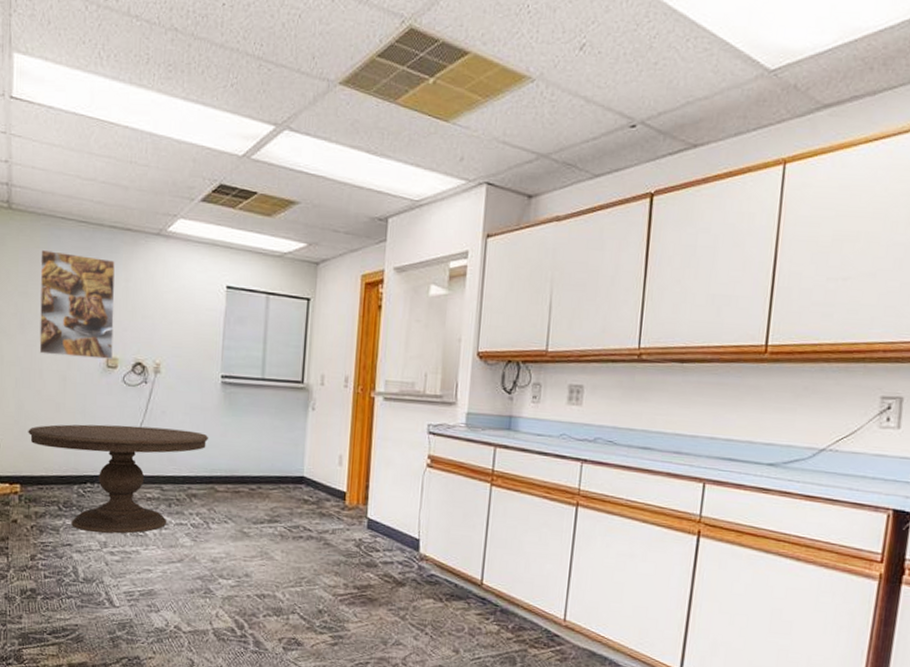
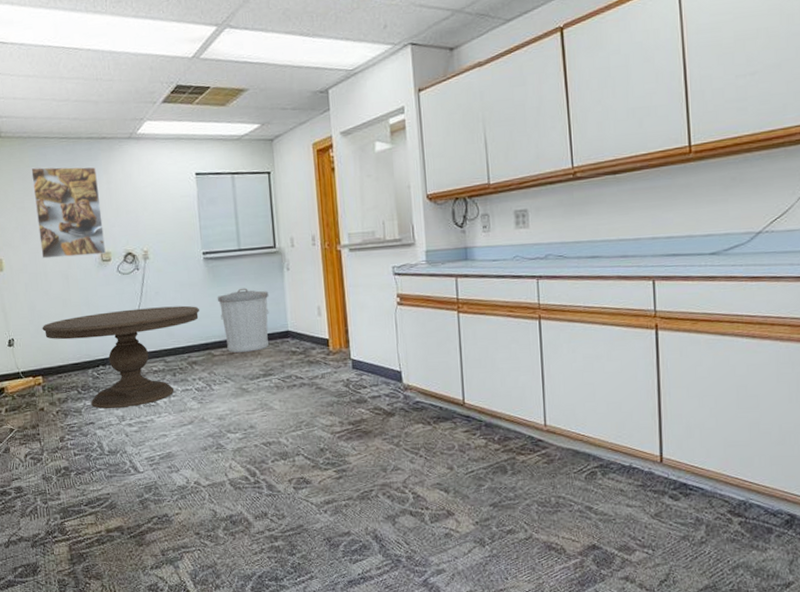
trash can: none [229,421,288,493] -> present [217,288,269,353]

